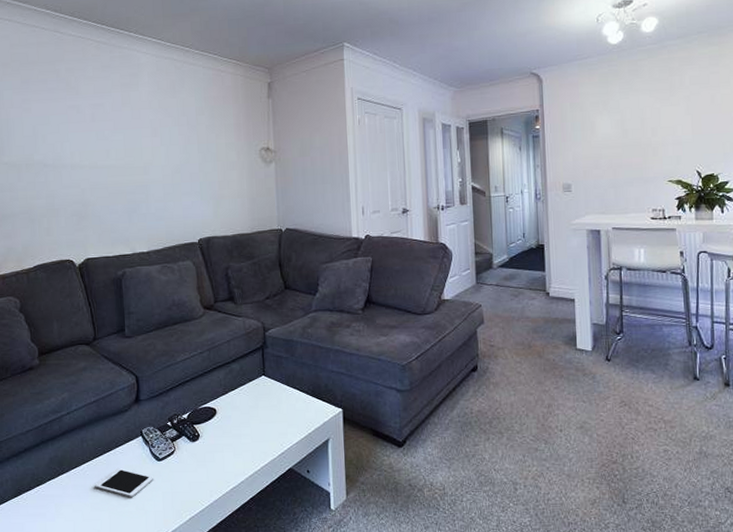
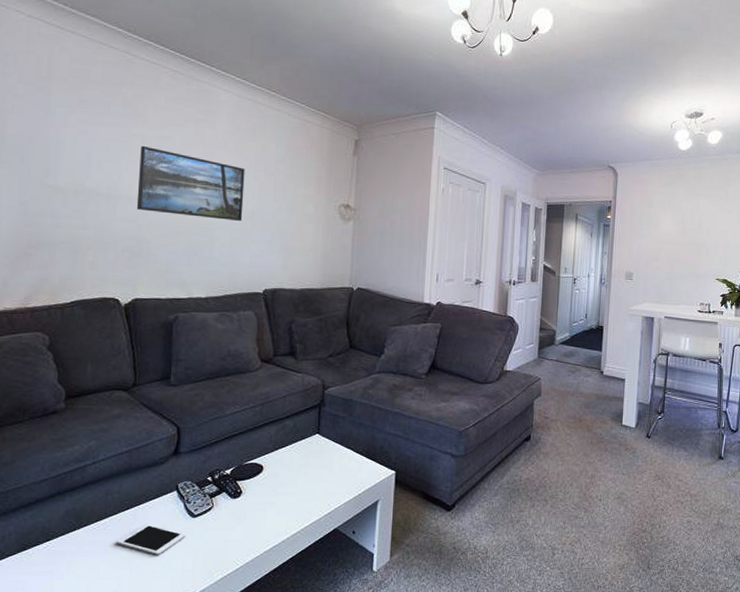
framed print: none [77,115,172,176] -> present [136,145,245,222]

